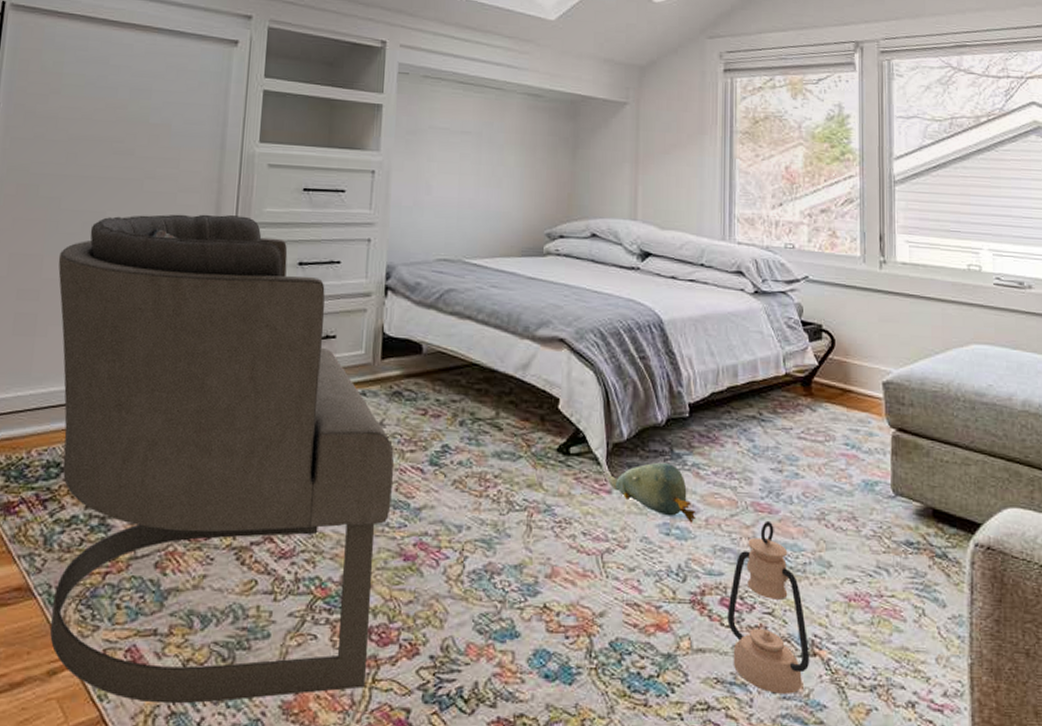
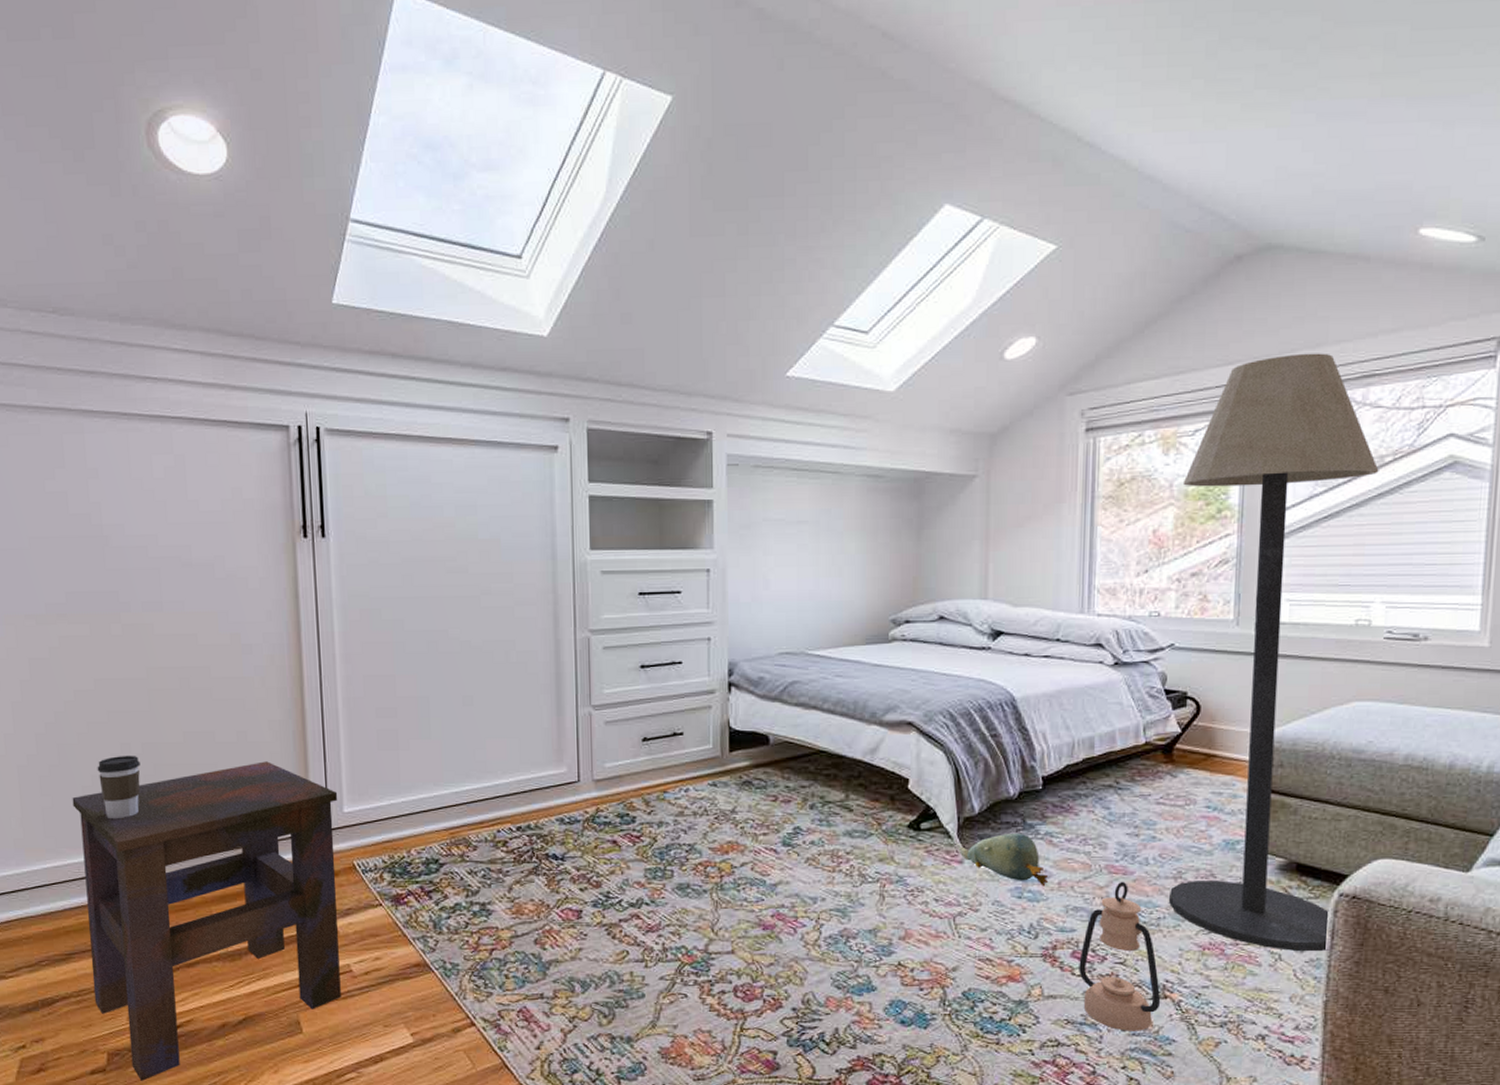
armchair: present [50,214,394,704] -> none [409,624,748,1052]
floor lamp: none [810,21,976,608] -> present [1169,353,1379,952]

